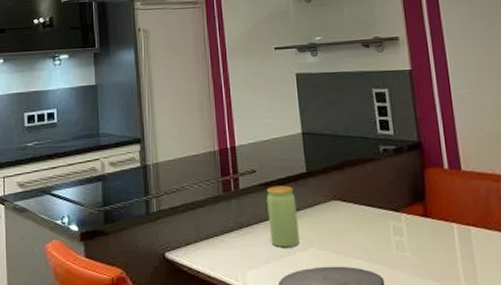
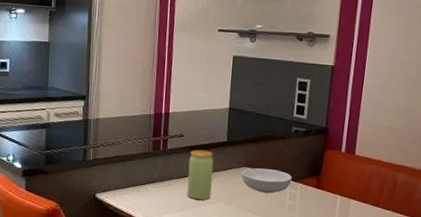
serving bowl: none [331,199,393,230] -> present [242,168,292,194]

